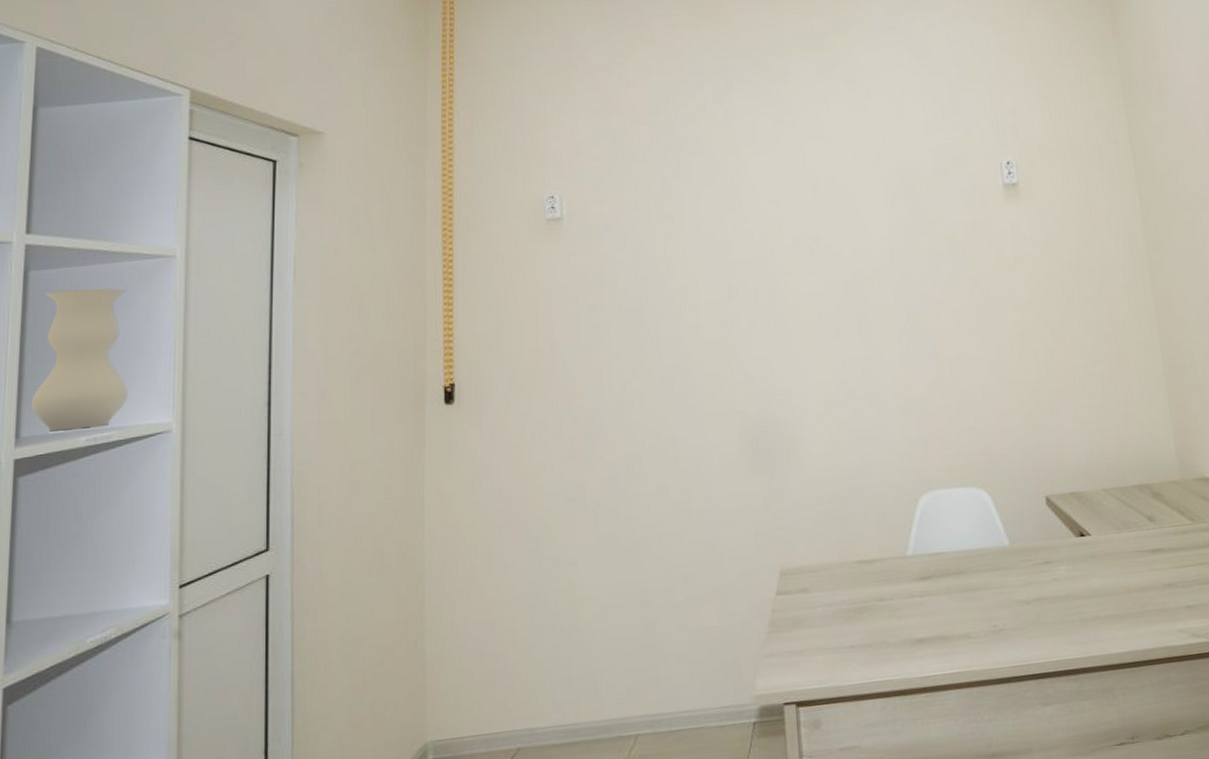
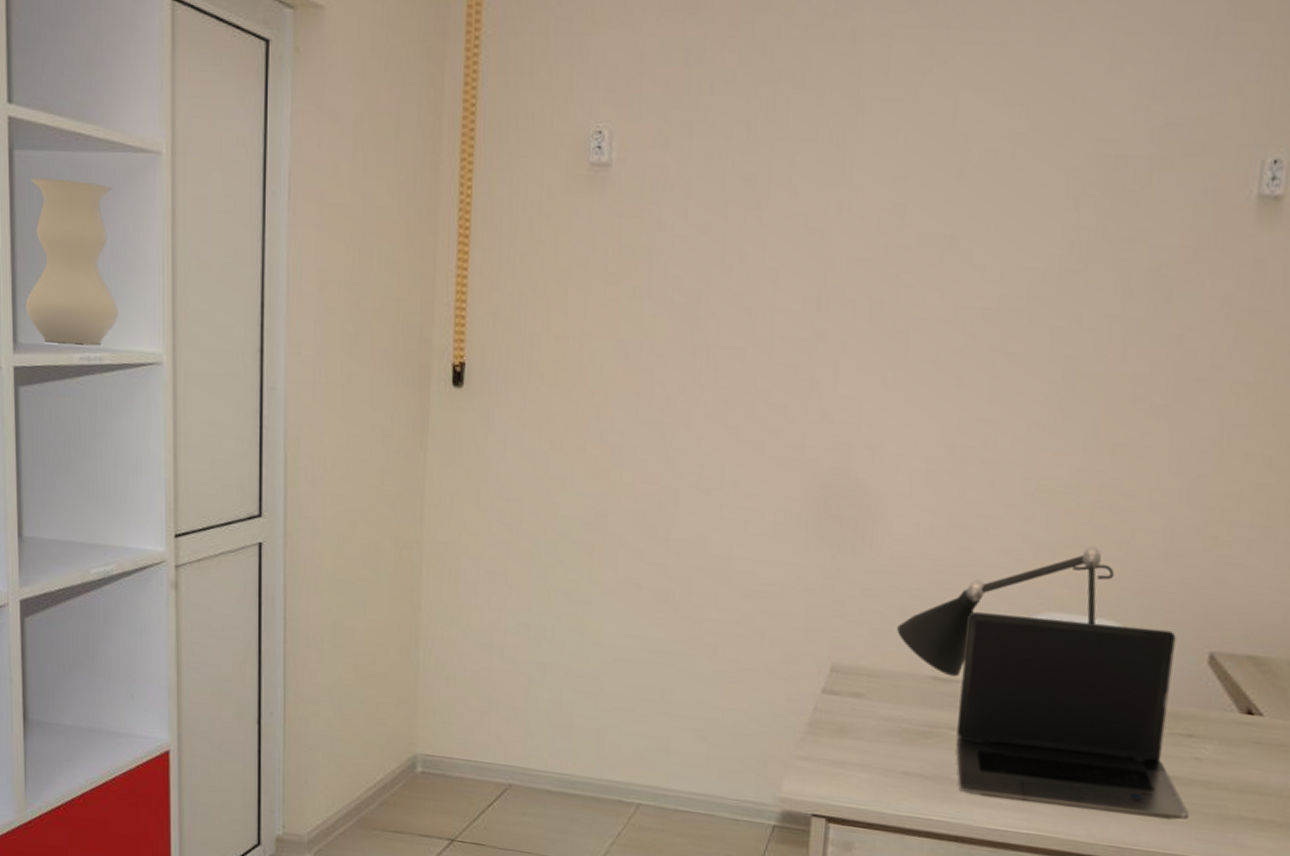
desk lamp: none [825,435,971,558] -> present [897,546,1115,677]
laptop computer: none [875,486,1062,652] -> present [955,612,1190,820]

